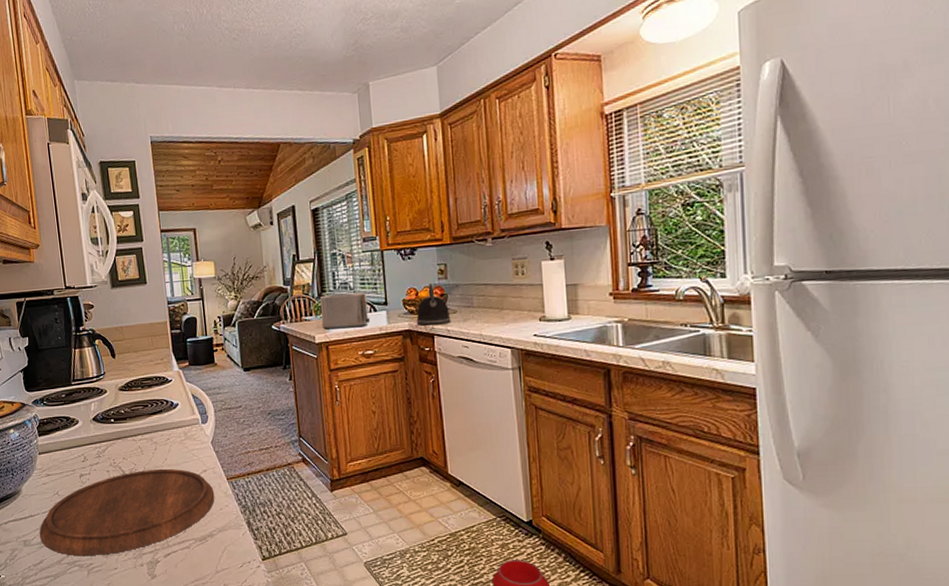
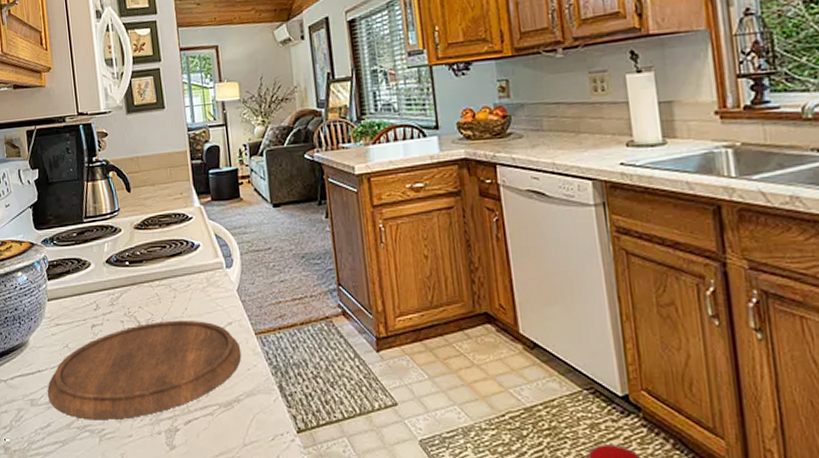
toaster: present [319,292,370,330] -> none [358,114,418,159]
kettle: present [416,282,451,326] -> none [474,102,517,154]

